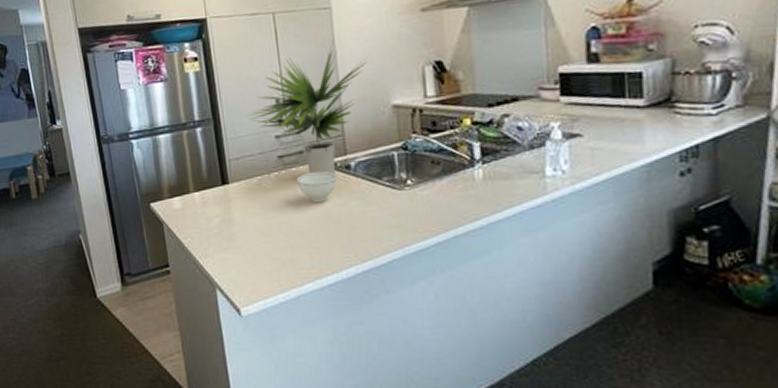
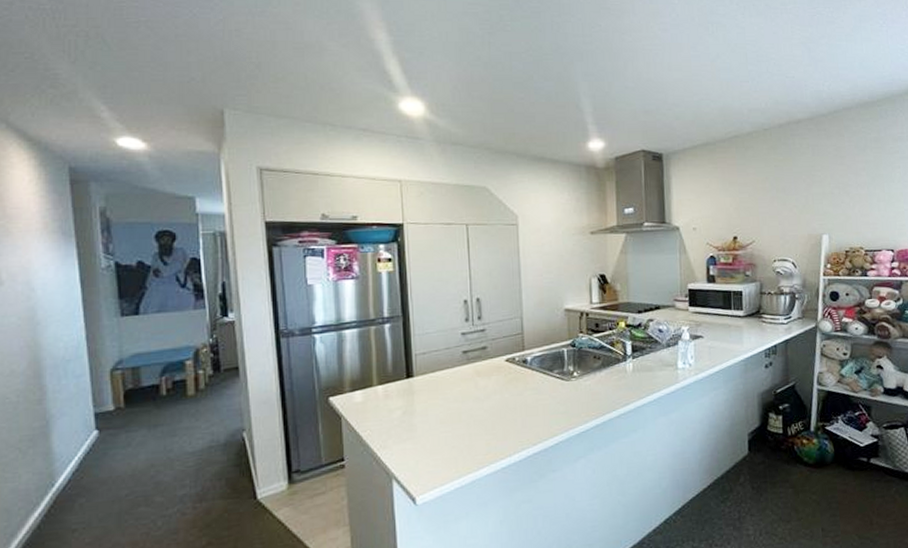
plant: present [248,40,367,175] -> none [437,251,545,368]
bowl: present [296,171,337,203] -> none [478,364,515,394]

